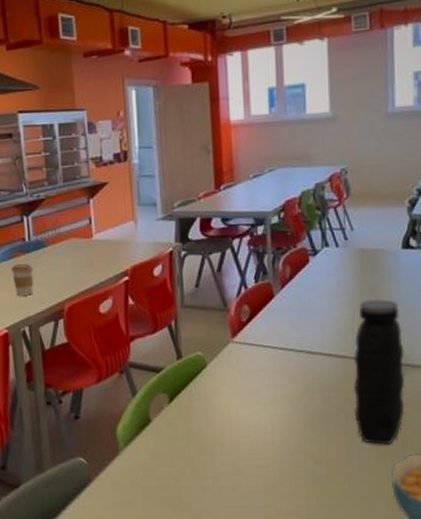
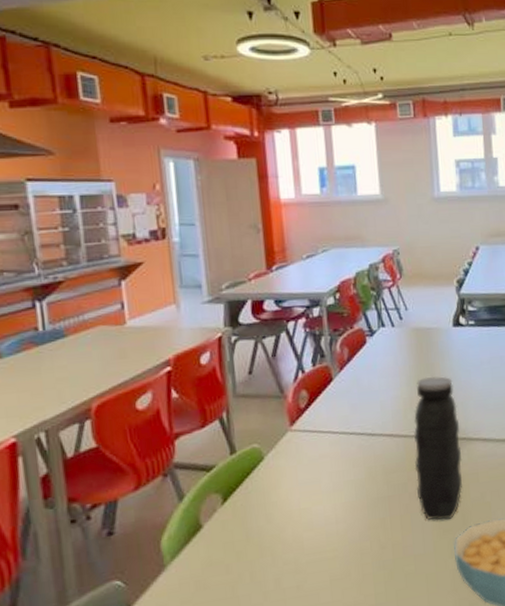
coffee cup: present [12,263,34,296] -> none [20,357,52,397]

